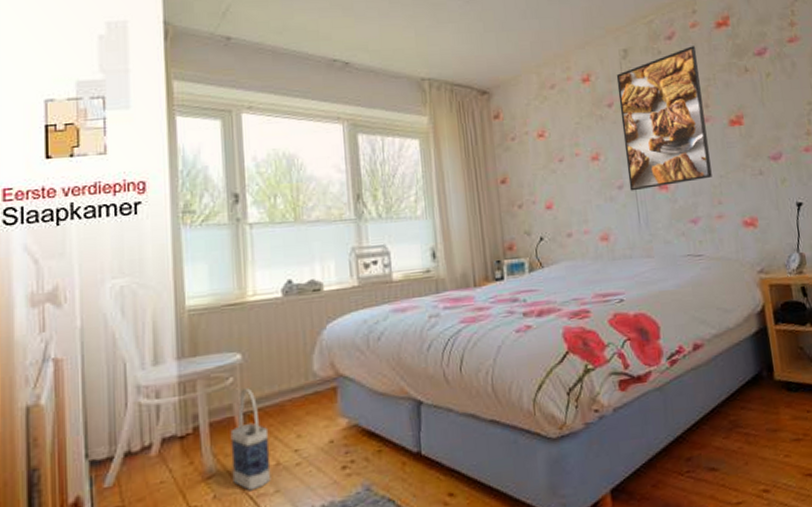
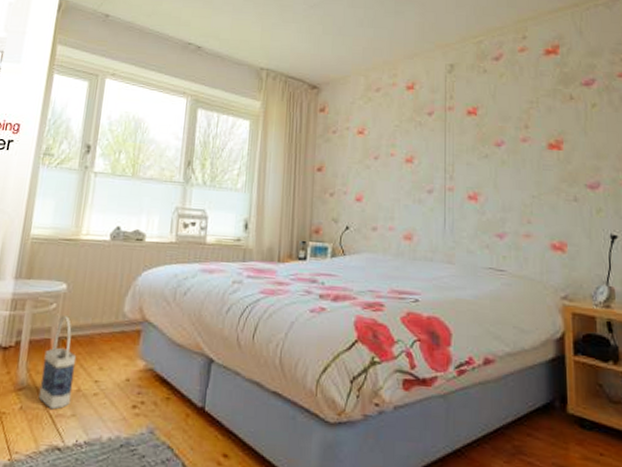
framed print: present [616,46,712,191] -> none [439,69,524,198]

